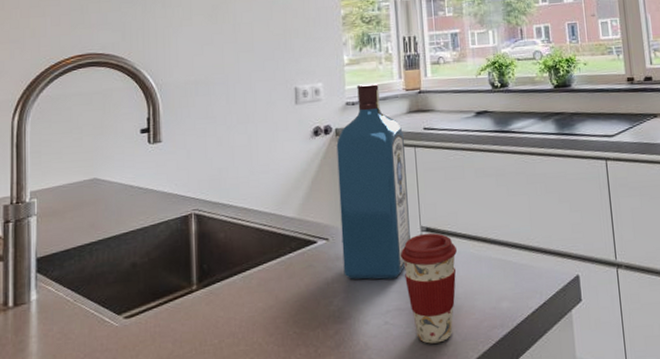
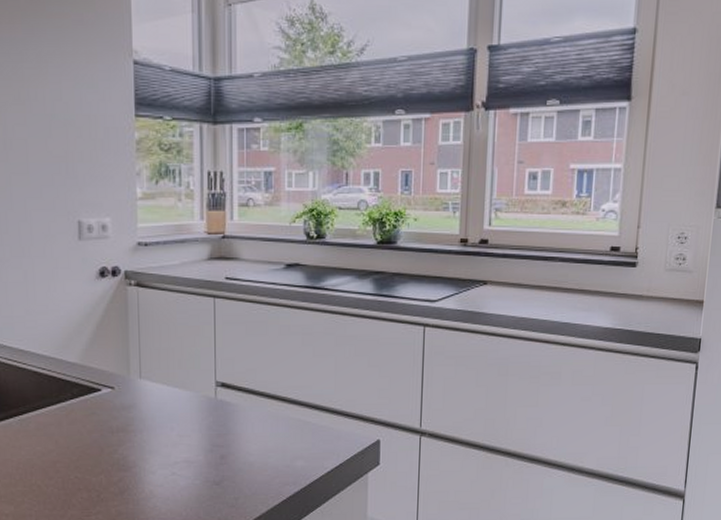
liquor: present [336,83,410,280] -> none [125,223,204,432]
coffee cup: present [400,233,458,344] -> none [191,388,254,496]

